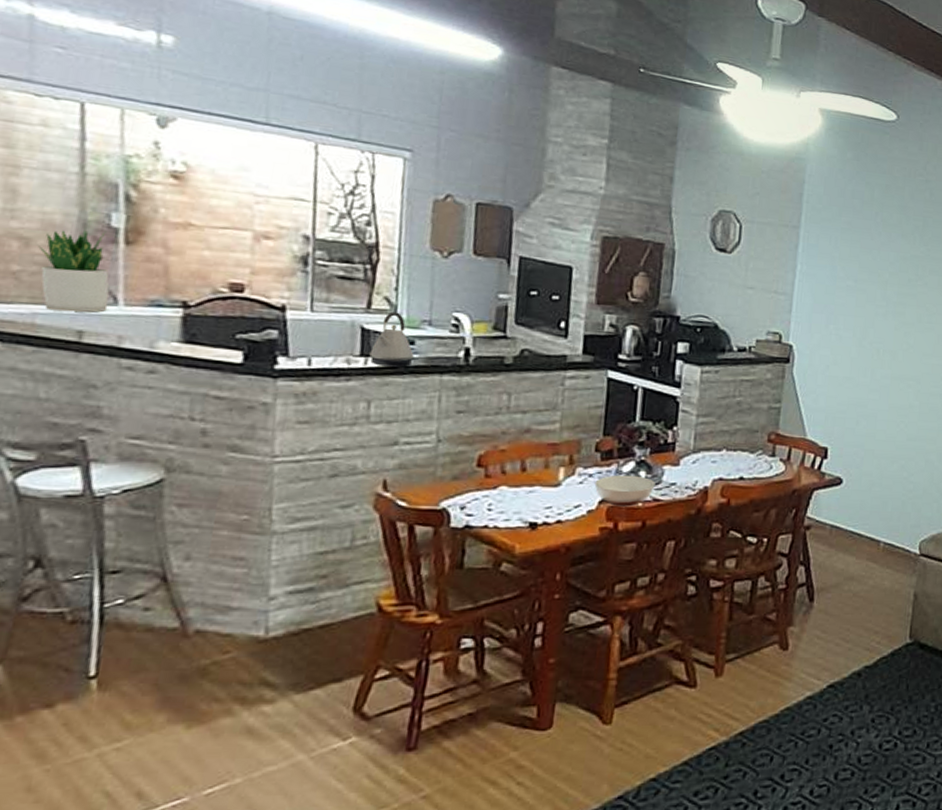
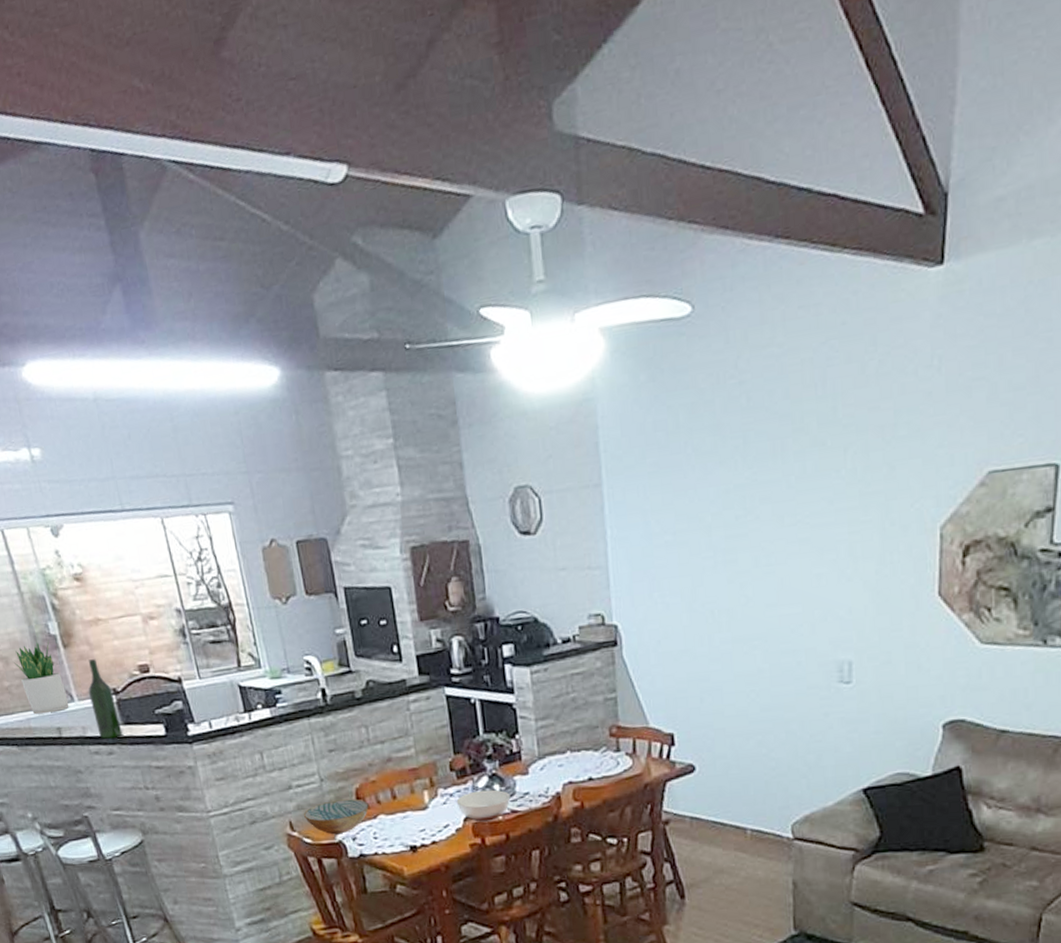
wine bottle: none [141,264,181,356] -> present [88,659,123,739]
kettle: present [369,311,414,367] -> none [250,665,284,719]
bowl: none [404,464,491,501] -> present [303,799,369,835]

